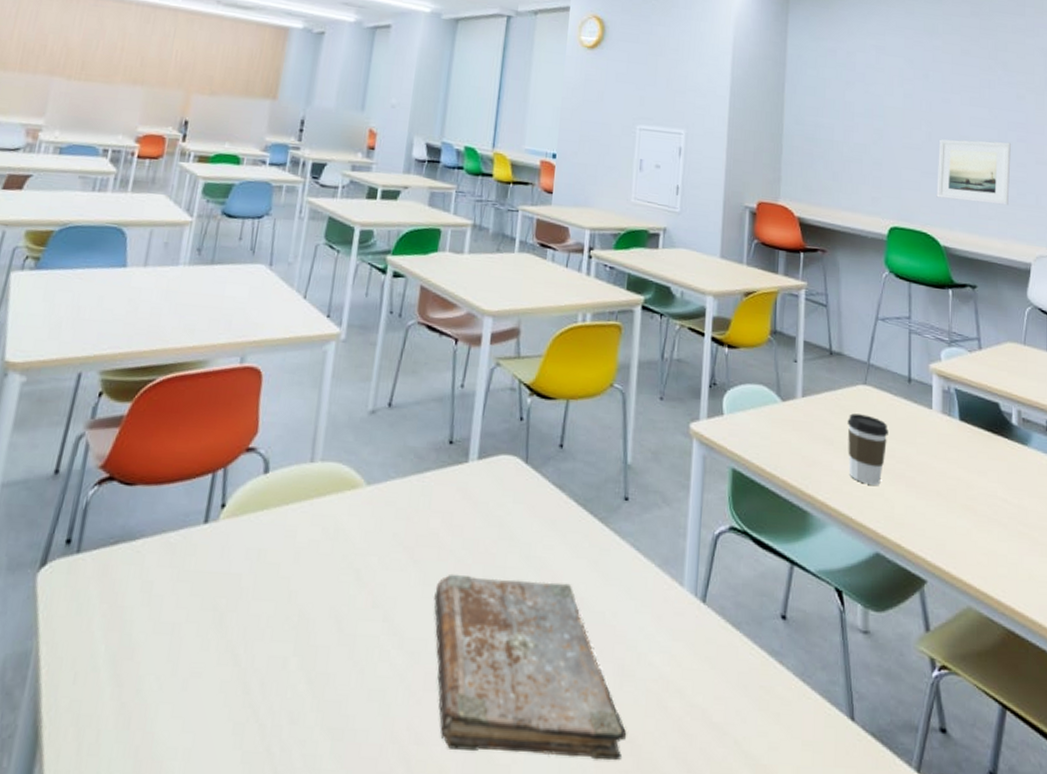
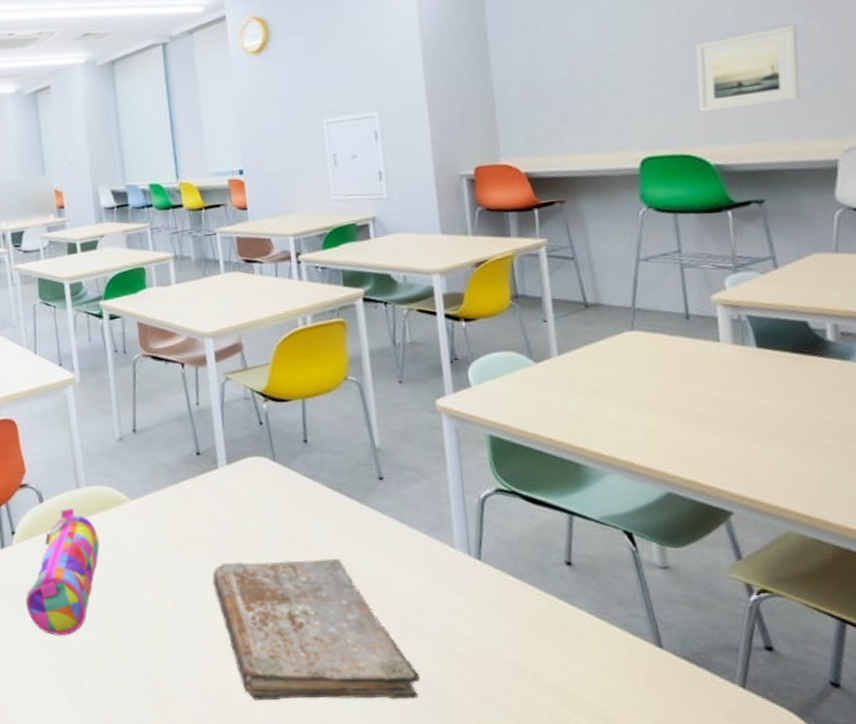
pencil case: none [213,485,321,645] -> present [25,508,100,636]
coffee cup: present [847,413,888,485] -> none [615,360,668,429]

